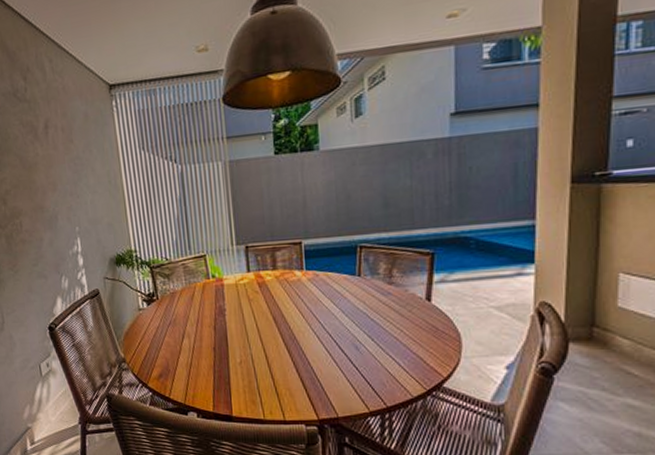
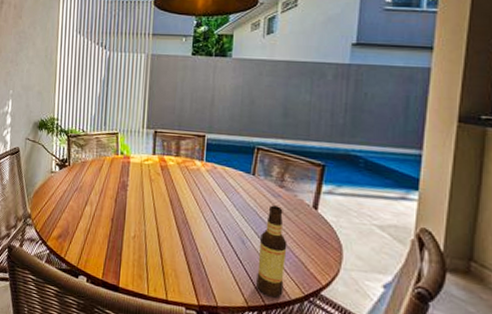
bottle: none [374,304,405,399] -> present [256,205,287,298]

